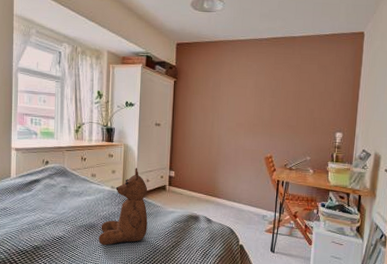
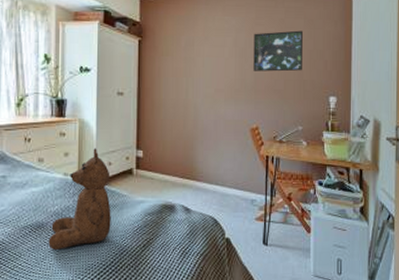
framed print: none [270,75,316,110] -> present [253,30,303,72]

